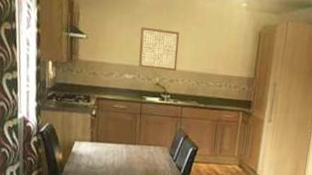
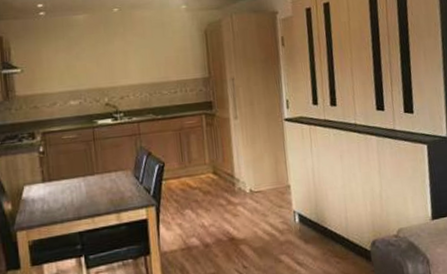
wall art: present [138,26,180,71] -> none [79,46,125,91]

